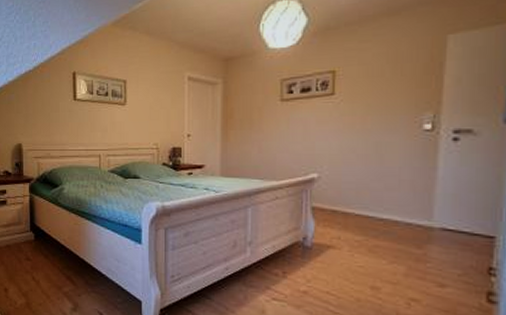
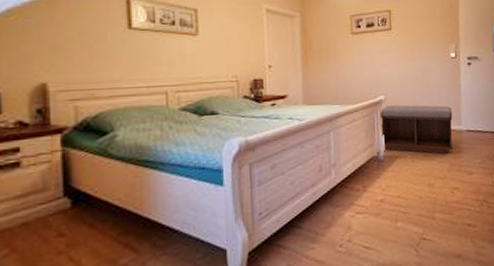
bench: none [311,185,419,254] -> present [380,105,453,154]

